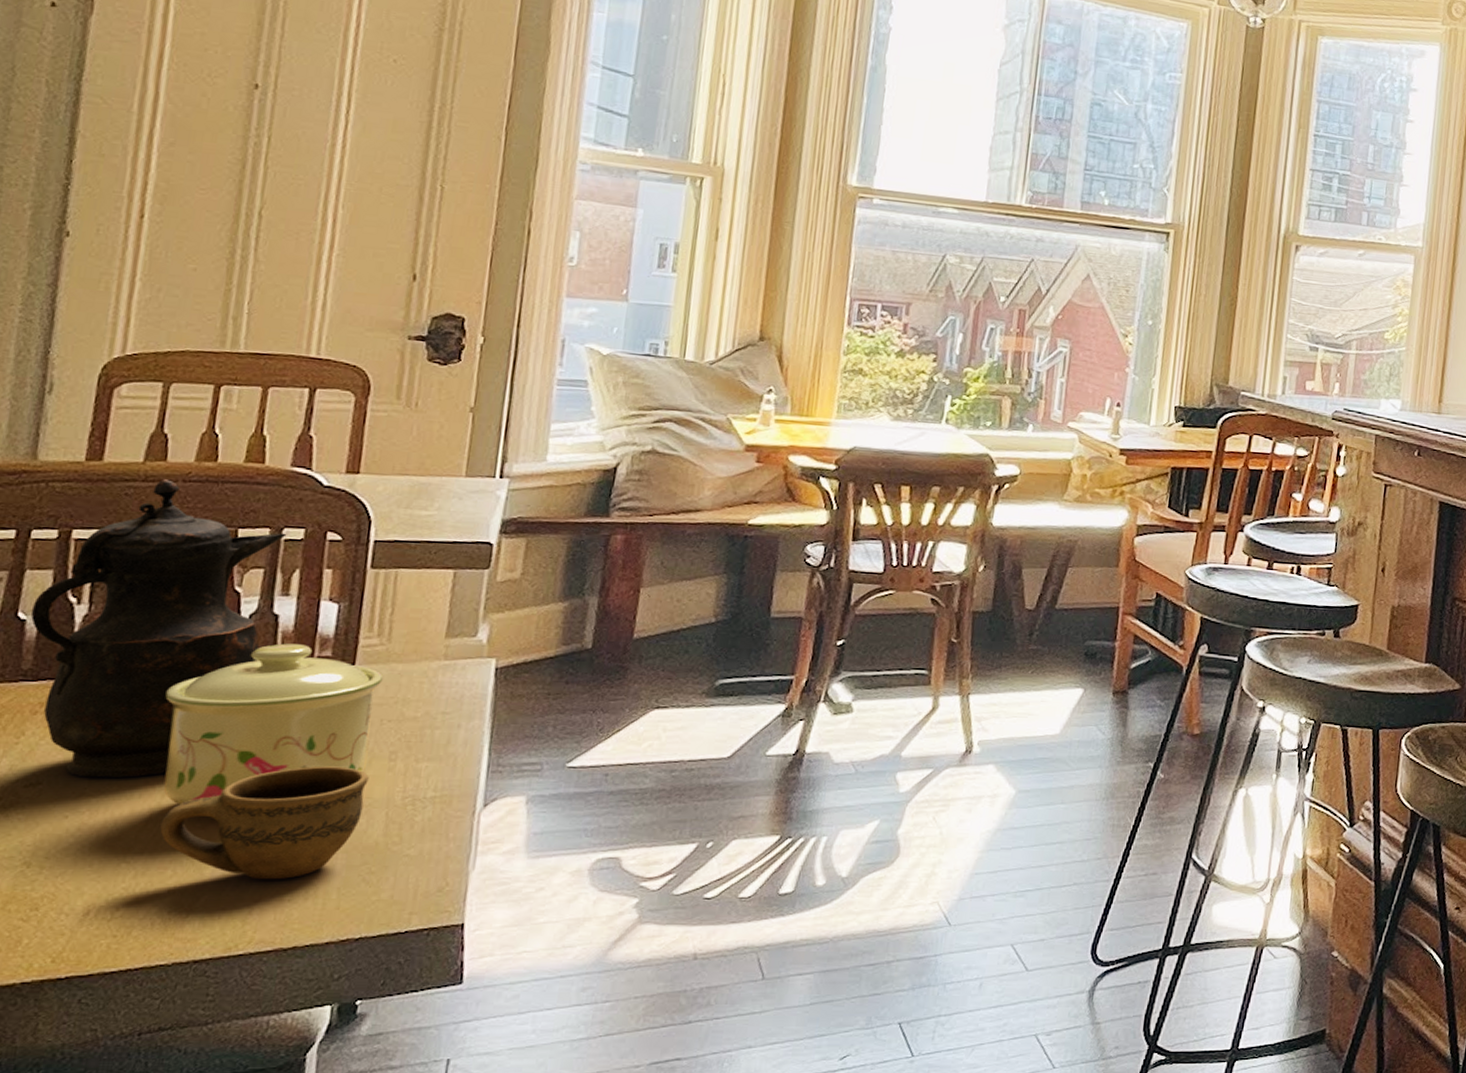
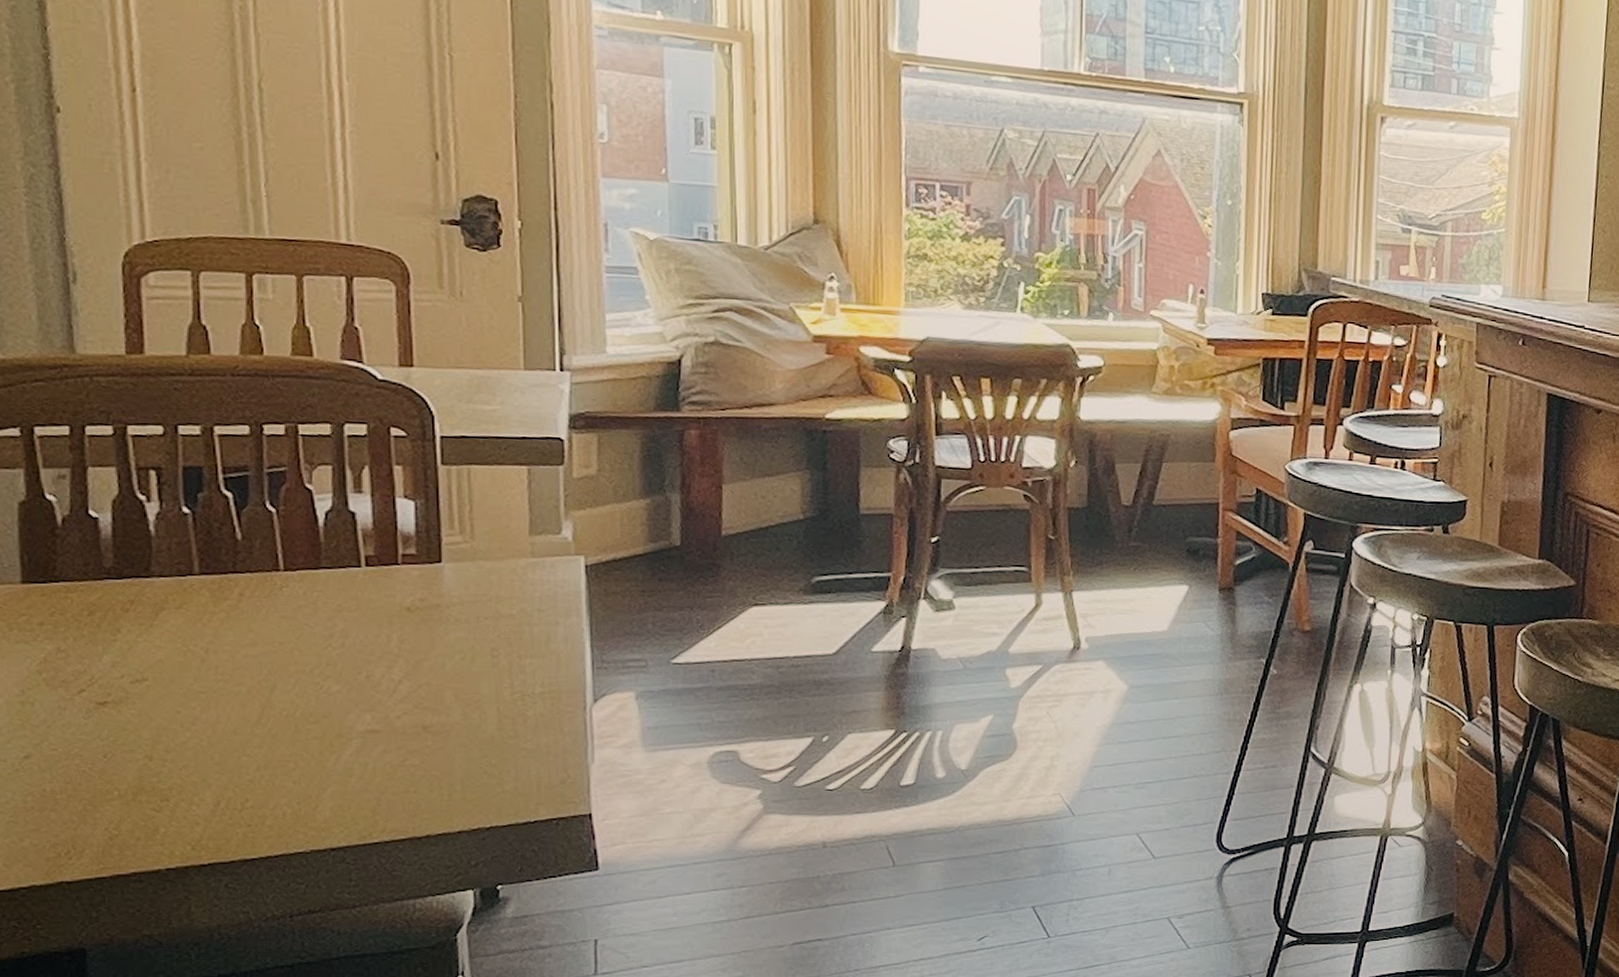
coffeepot: present [30,479,287,778] -> none [101,373,349,674]
cup: present [160,766,369,880] -> none [274,662,474,772]
sugar bowl: present [163,643,384,805] -> none [253,541,473,701]

